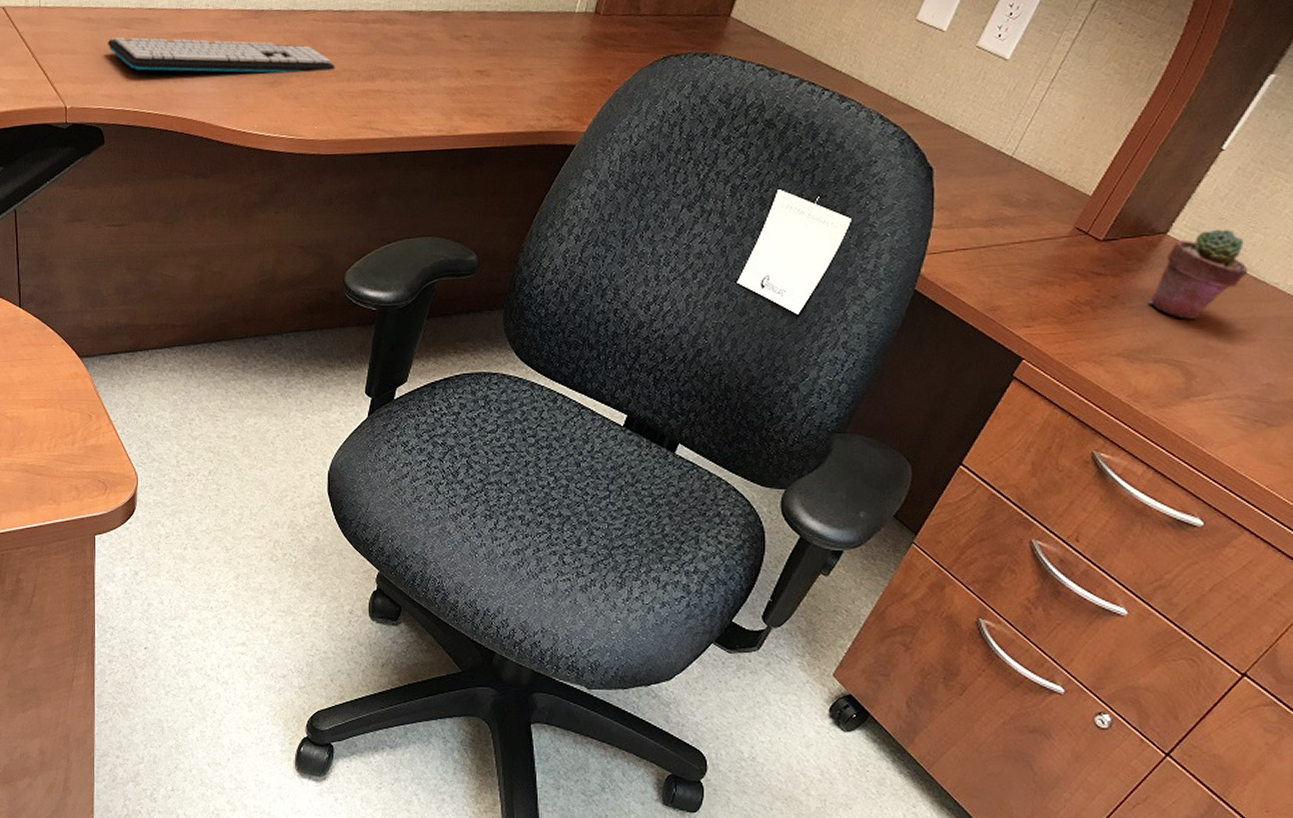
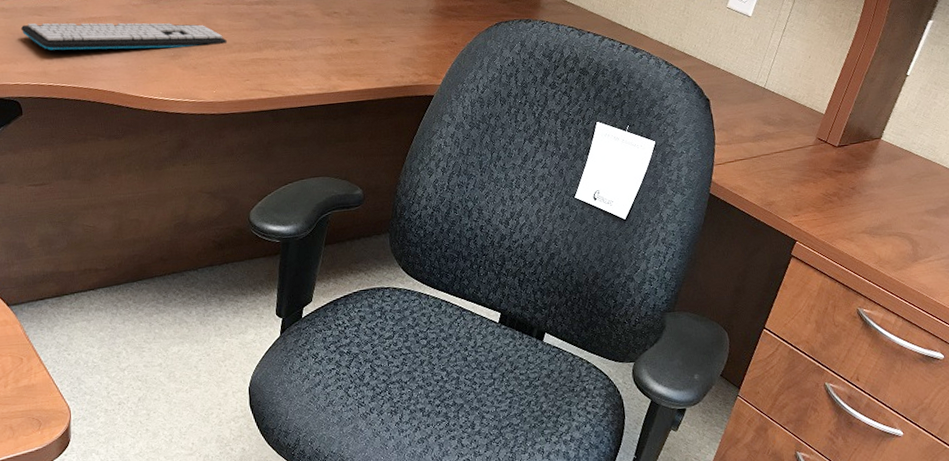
potted succulent: present [1148,229,1249,319] -> none [876,133,941,202]

